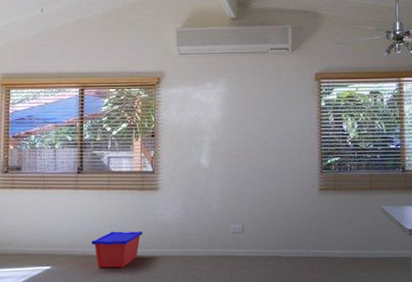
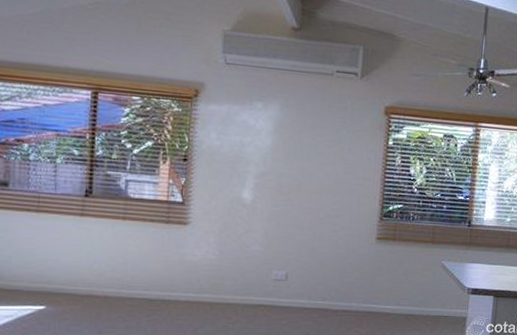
storage bin: present [91,230,143,268] -> none [99,269,166,312]

